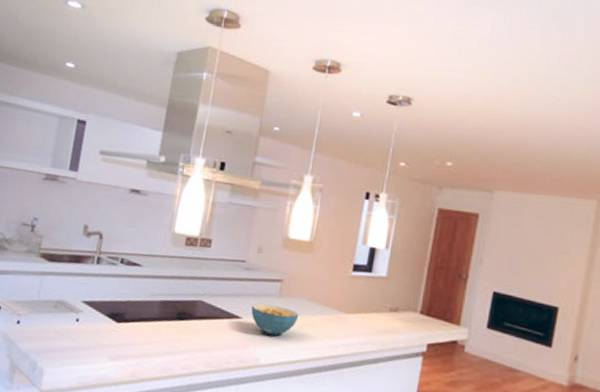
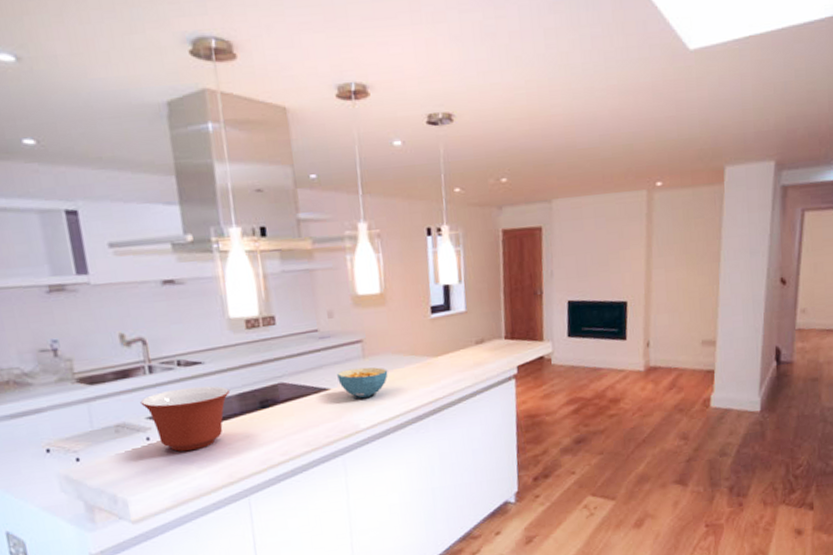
mixing bowl: none [81,282,156,342] -> present [140,386,231,452]

